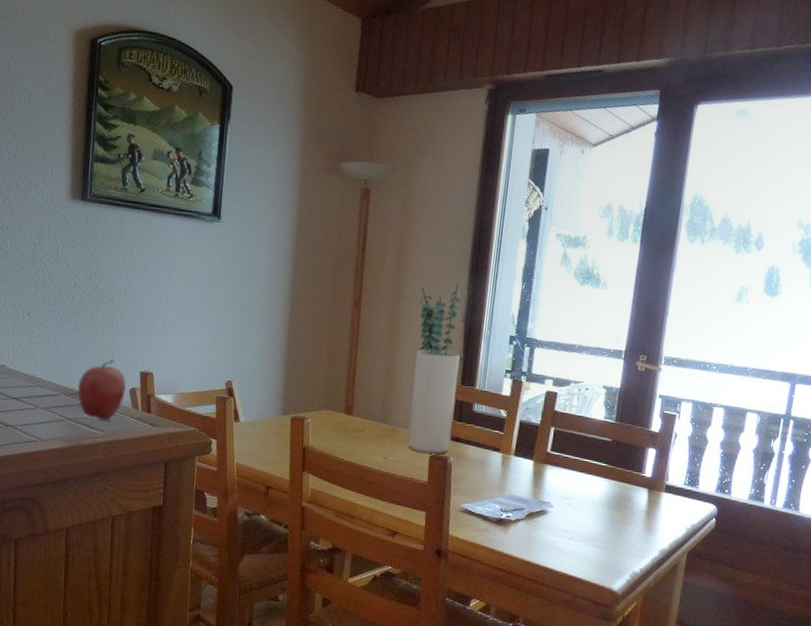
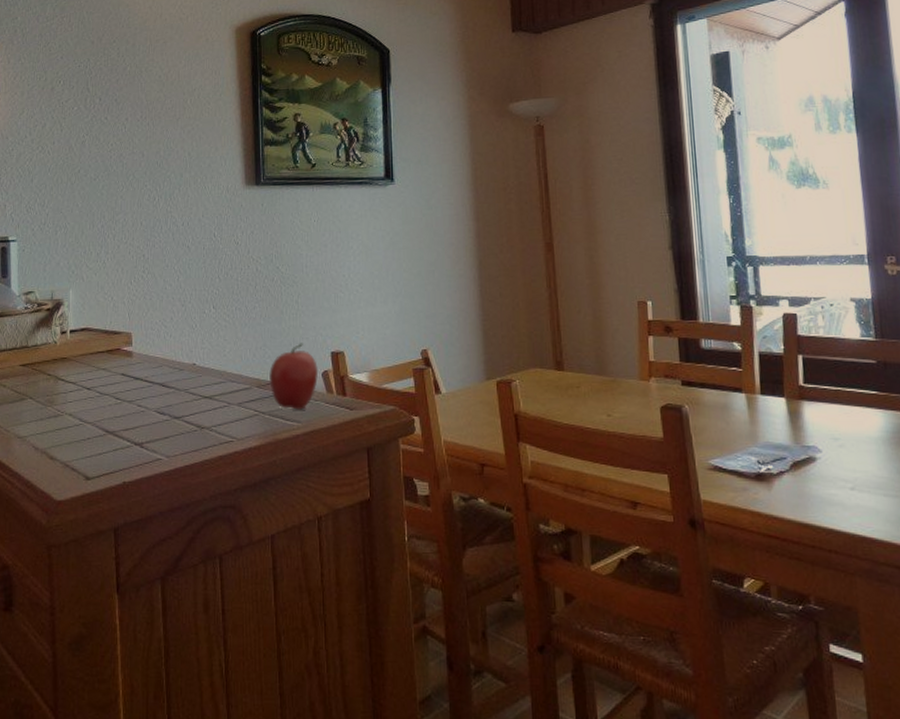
vase: present [407,282,462,455] -> none [615,207,682,405]

